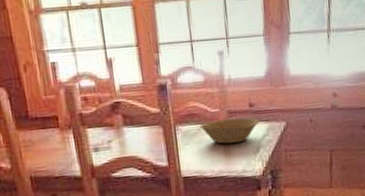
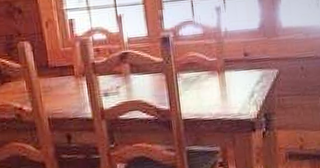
bowl: present [199,117,260,144] -> none [198,65,254,90]

